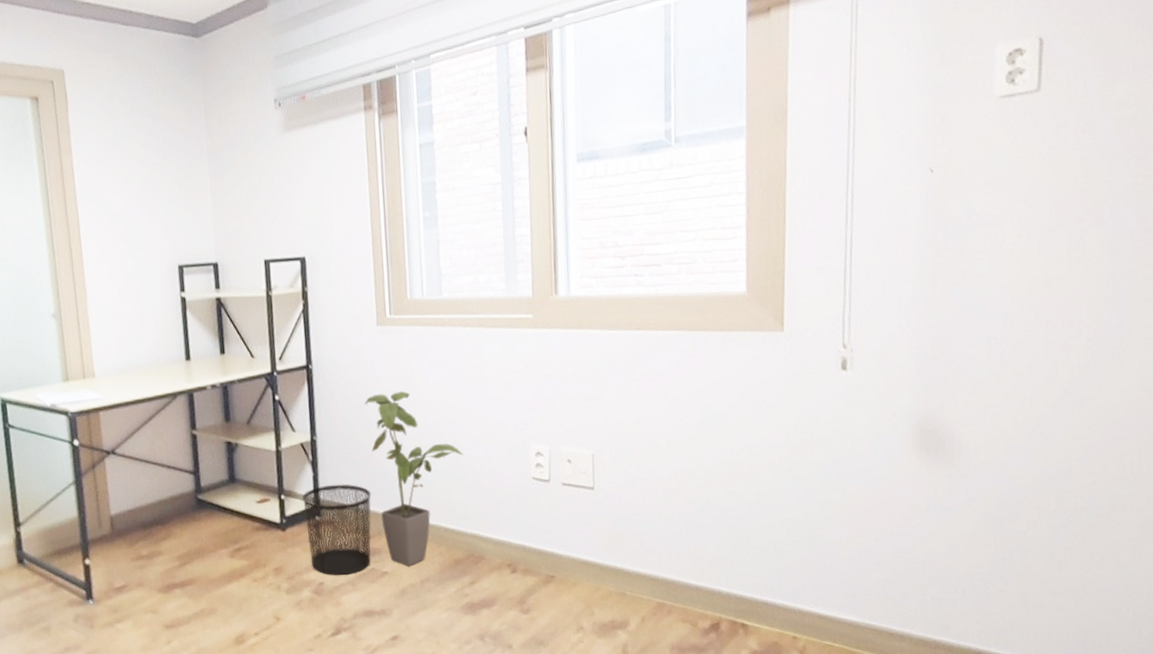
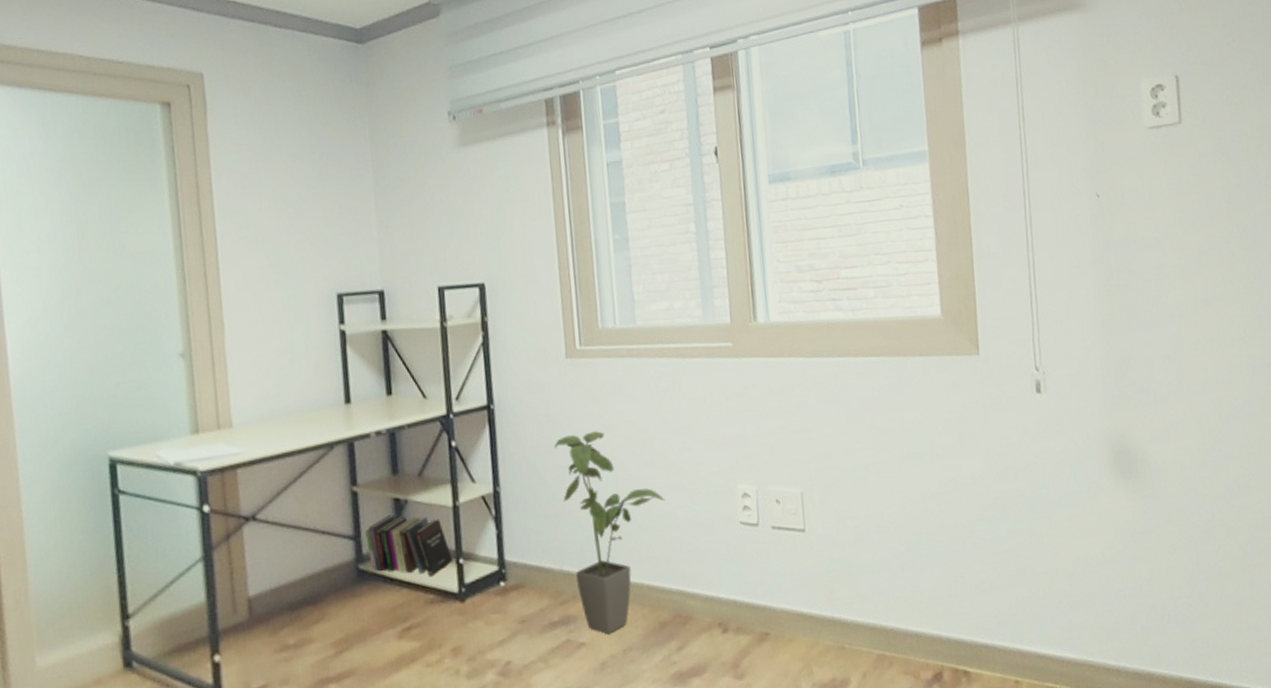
books: none [203,455,276,508] -> present [365,514,453,576]
waste bin: present [302,483,372,576] -> none [485,540,566,652]

